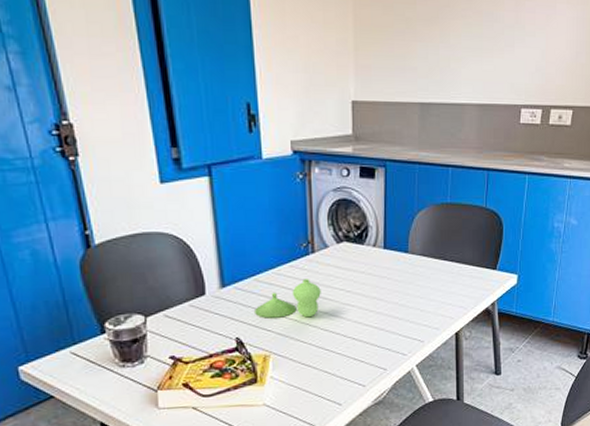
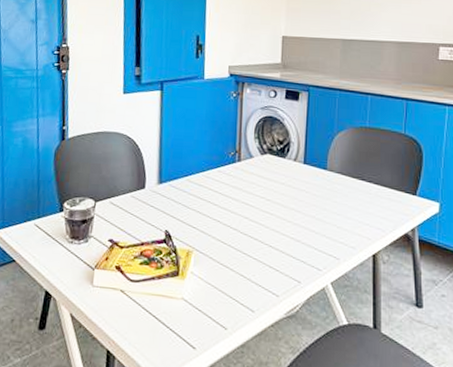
vase: present [255,279,321,318] -> none [184,184,244,220]

